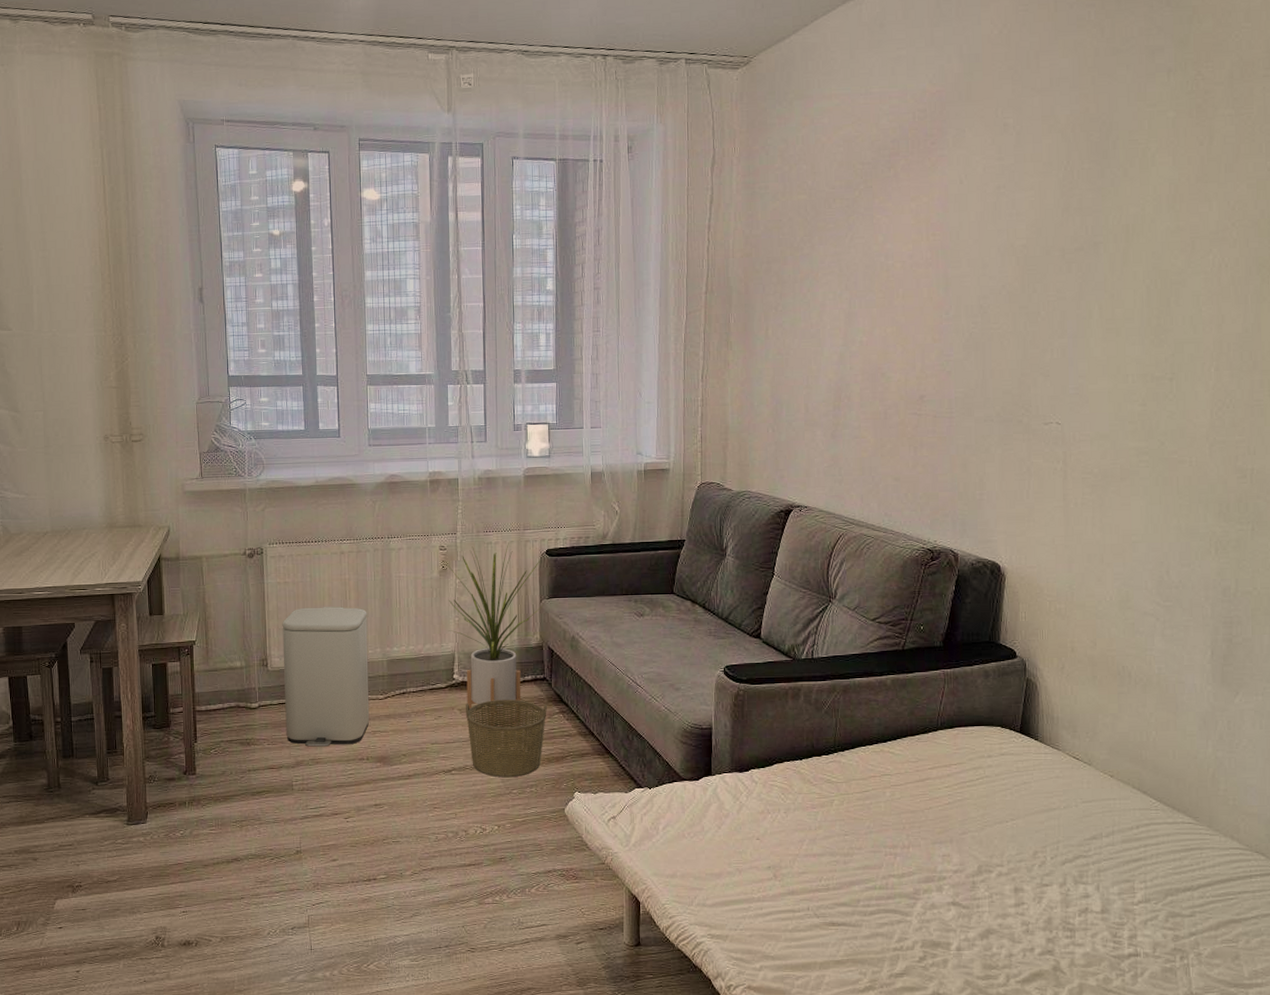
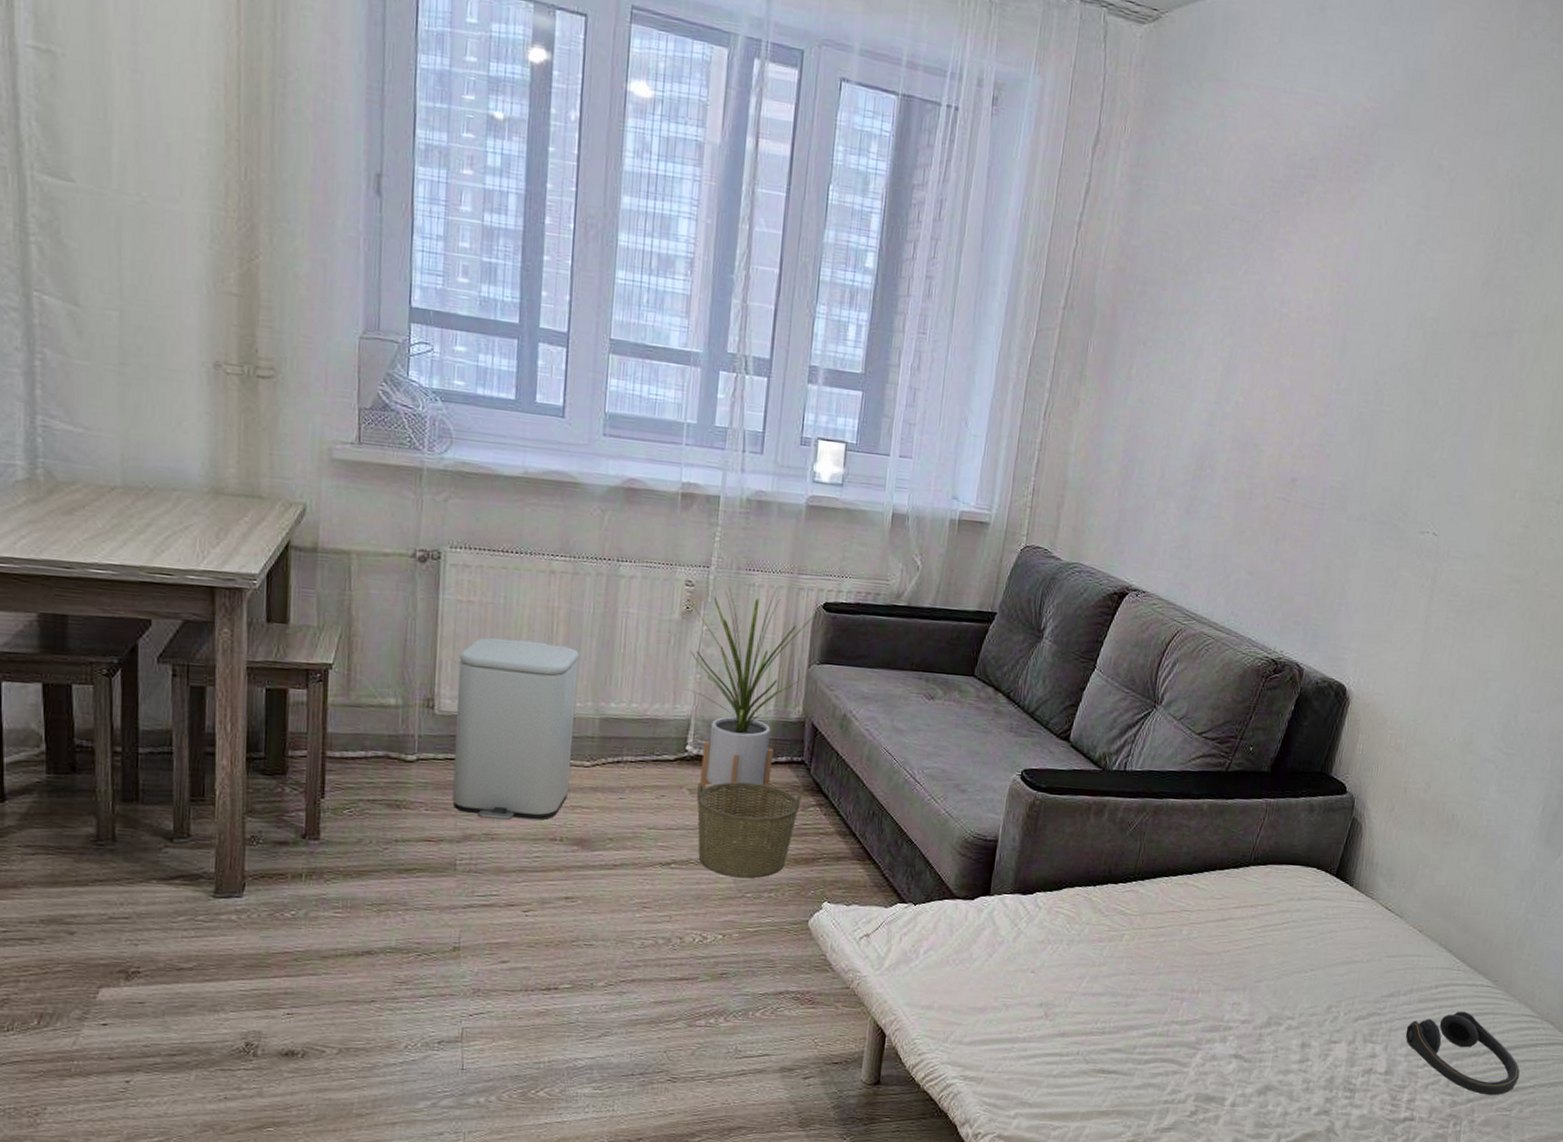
headphones: none [1114,848,1240,928] -> present [1405,1011,1520,1096]

